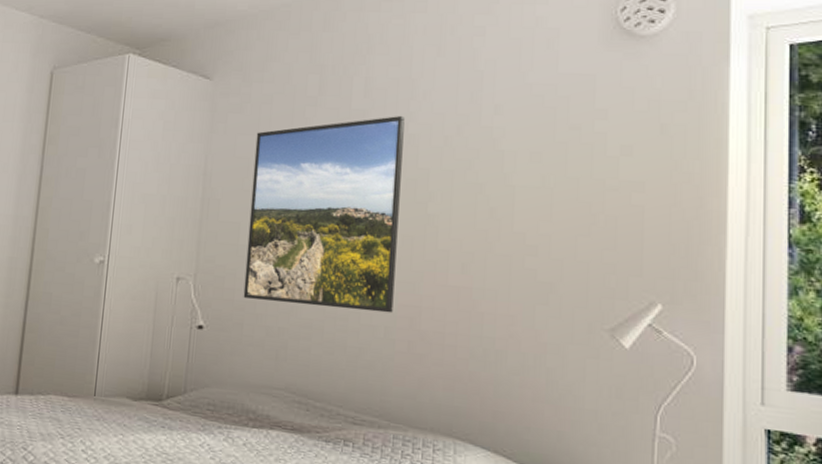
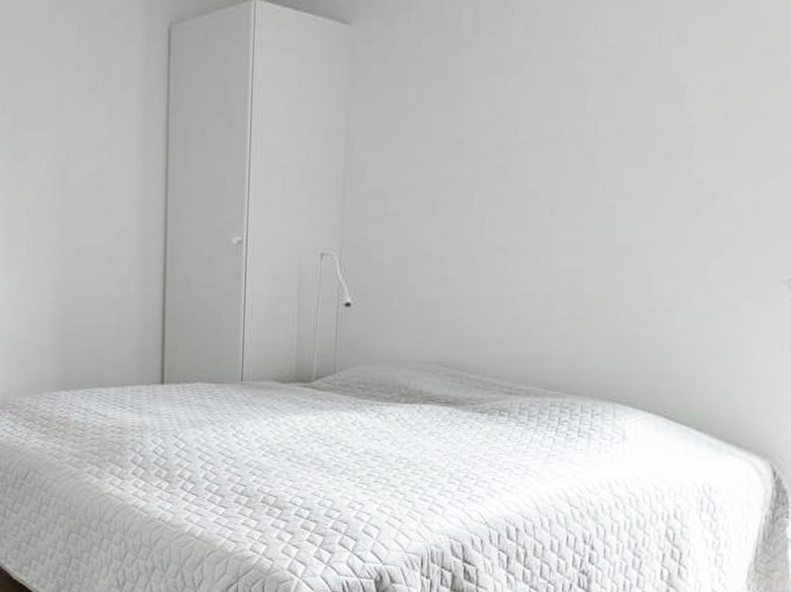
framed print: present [243,115,405,314] -> none [392,51,572,278]

